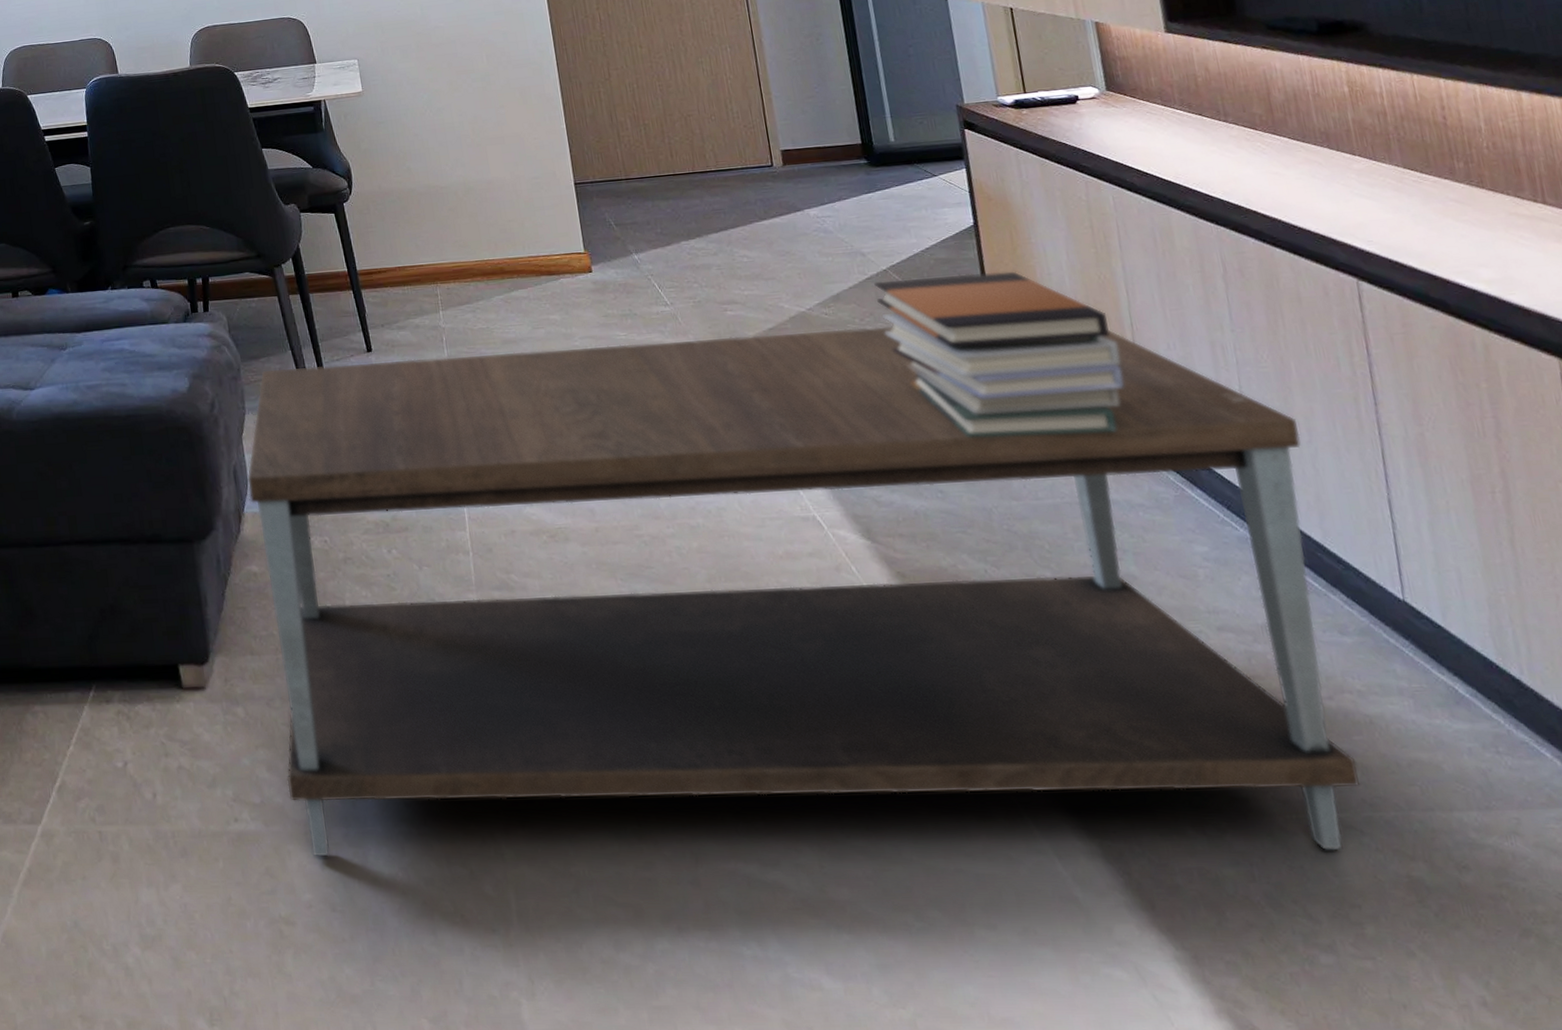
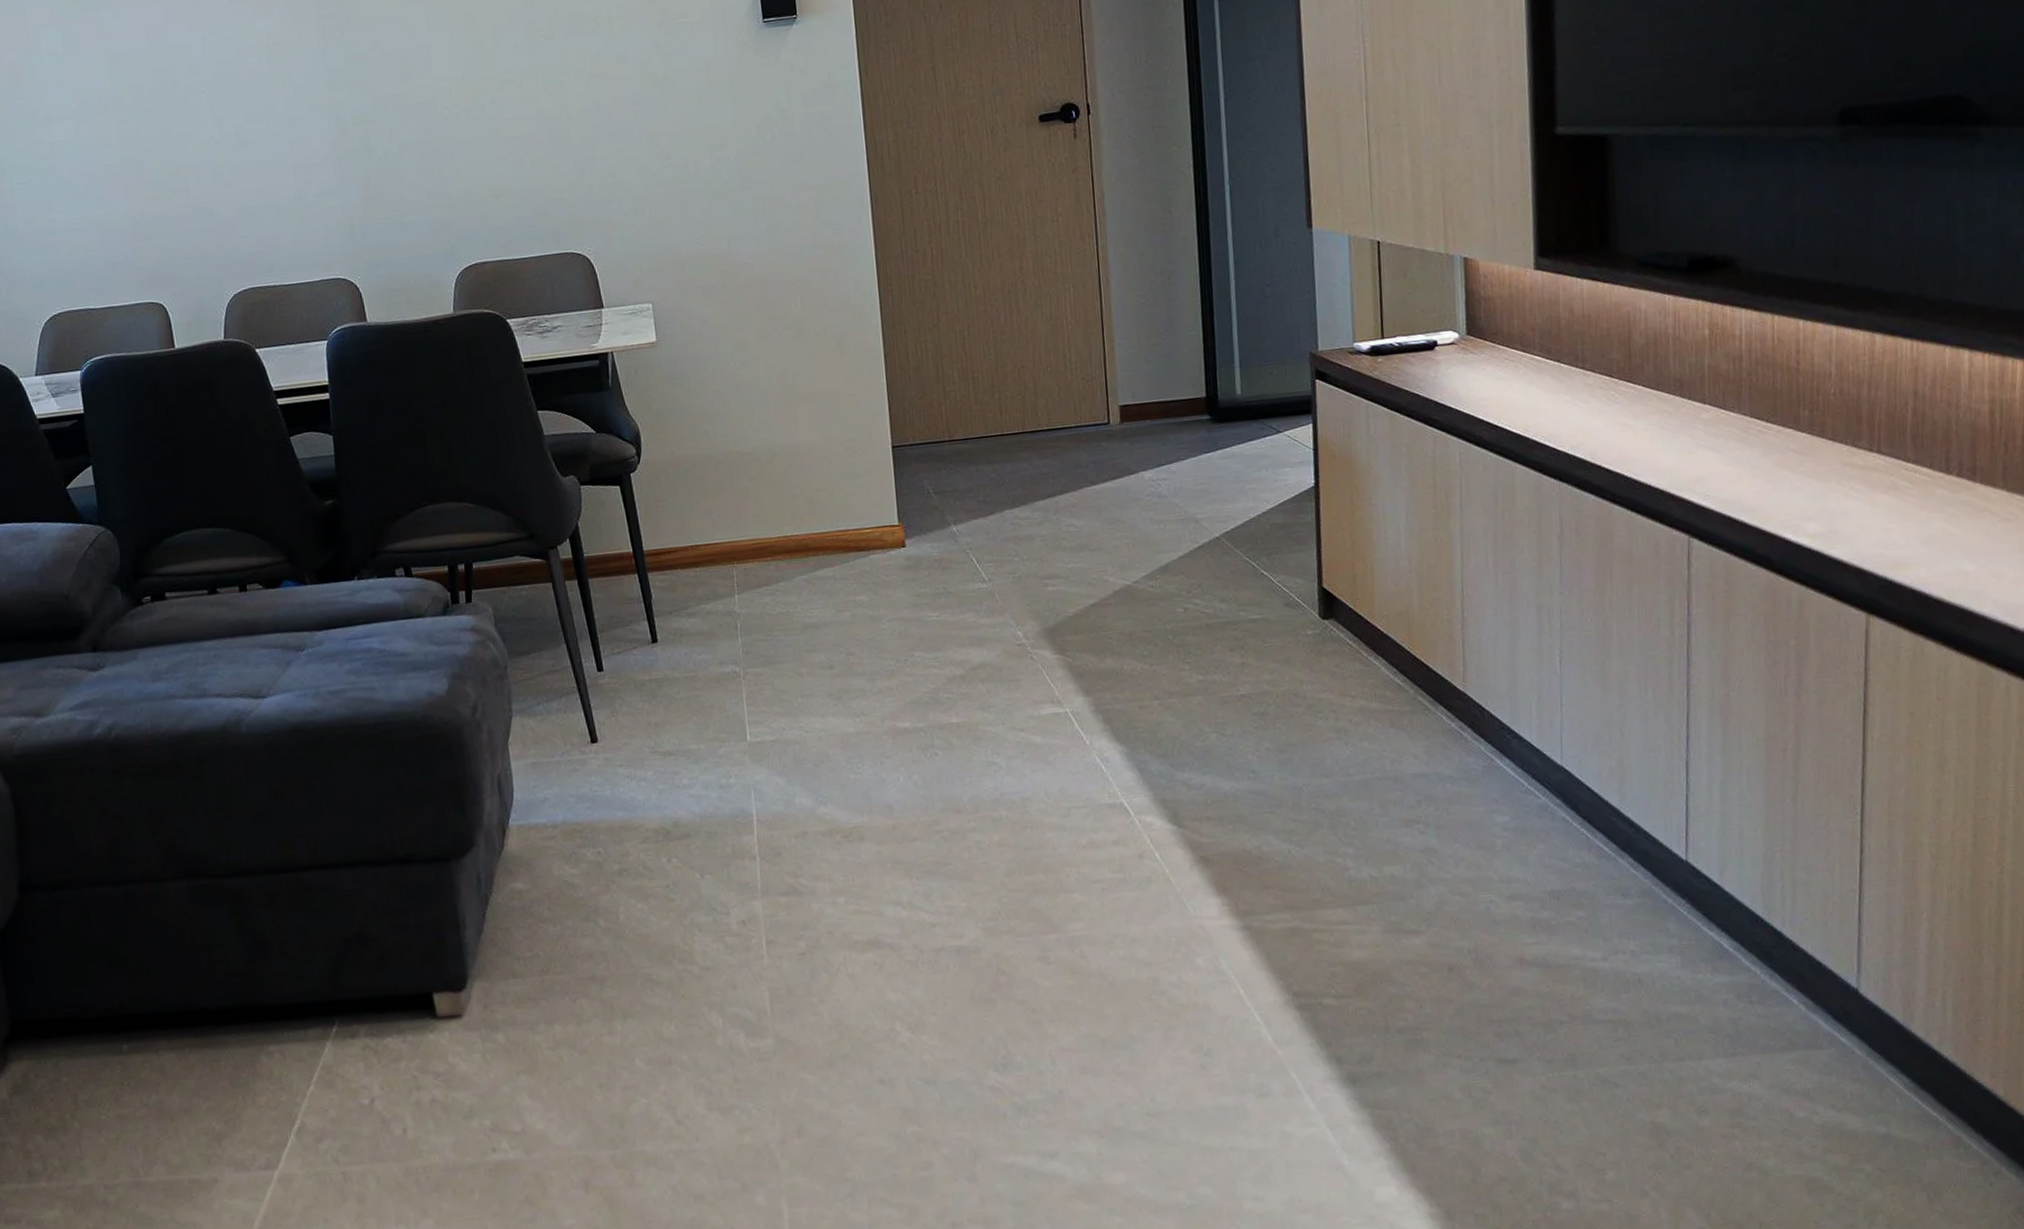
coffee table: present [247,326,1361,856] -> none [513,596,1621,1181]
book stack: present [874,271,1124,438] -> none [1205,535,1447,715]

